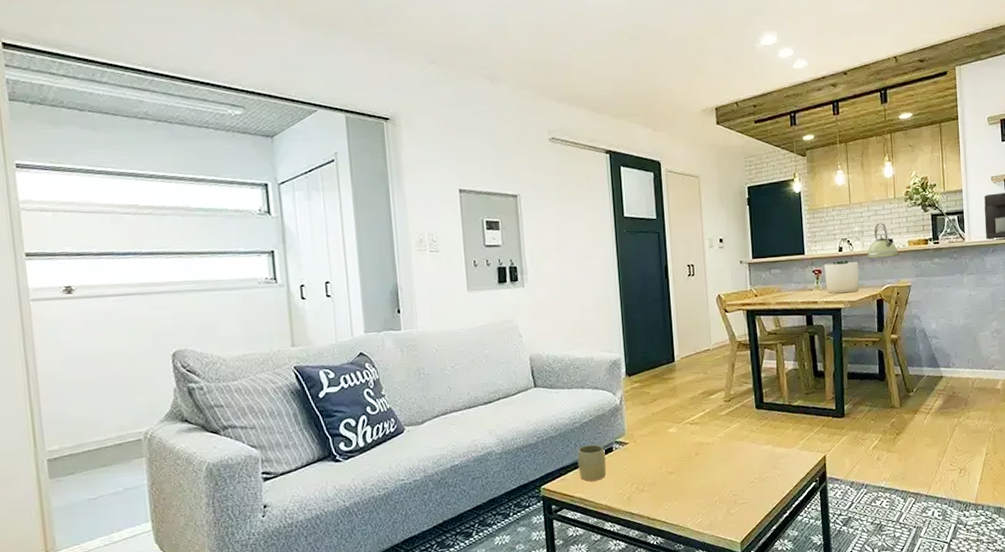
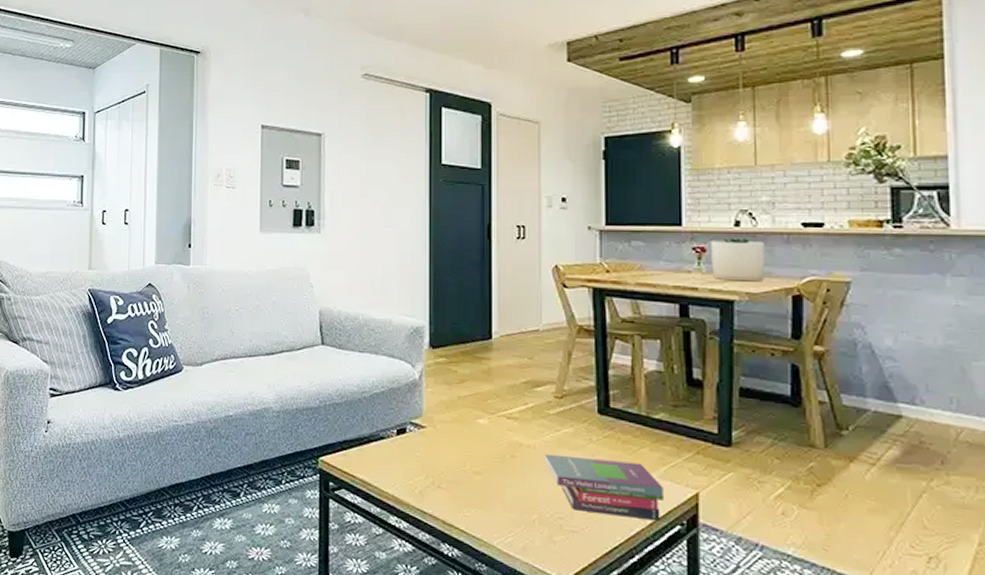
mug: present [577,444,607,482] -> none [363,420,397,464]
books: none [720,441,803,487] -> present [544,453,664,521]
kettle: present [867,223,900,259] -> none [779,193,834,240]

